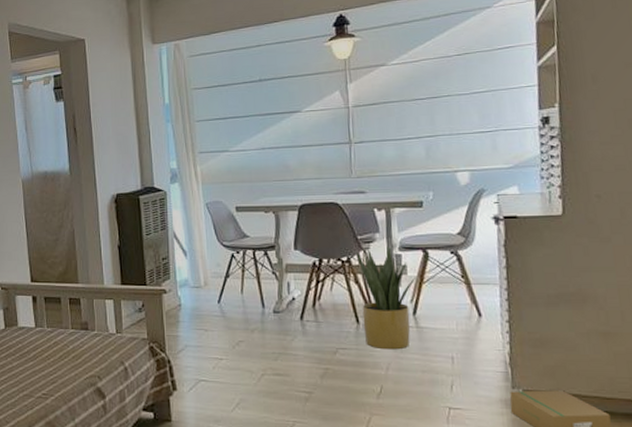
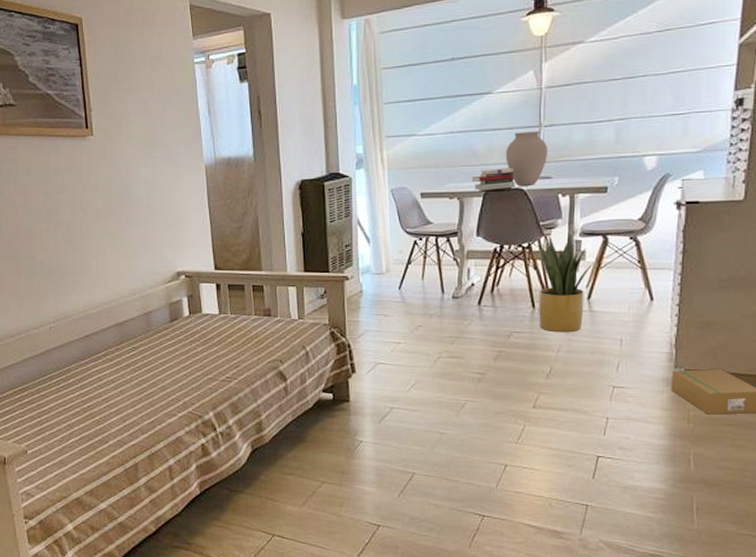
books: none [286,183,331,206] -> present [472,168,516,192]
vase: none [318,148,361,201] -> present [505,131,548,187]

